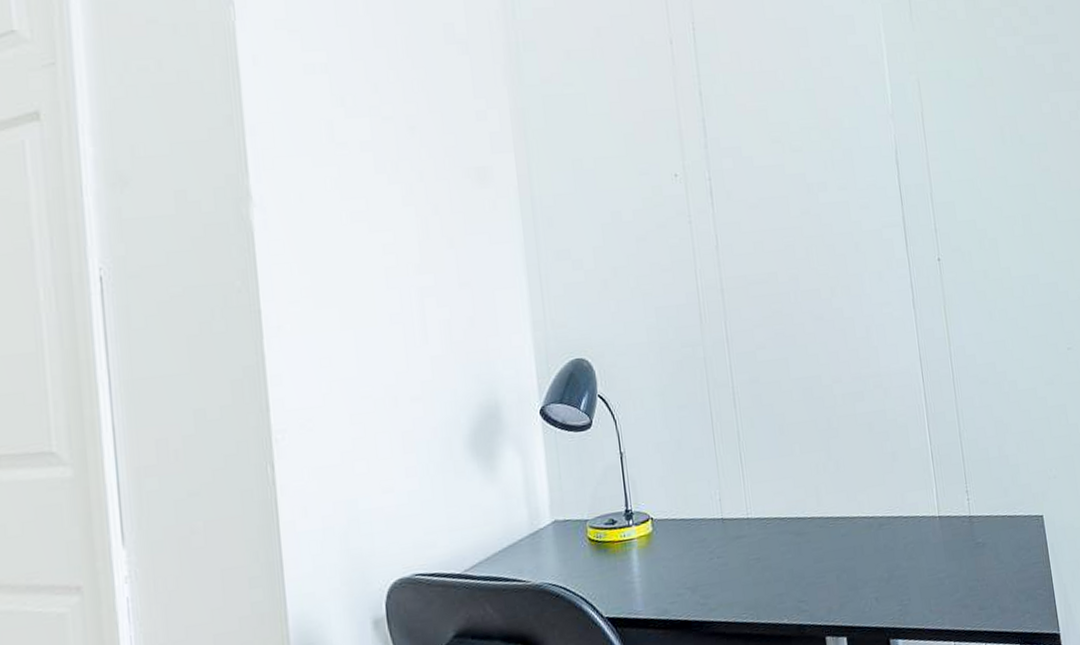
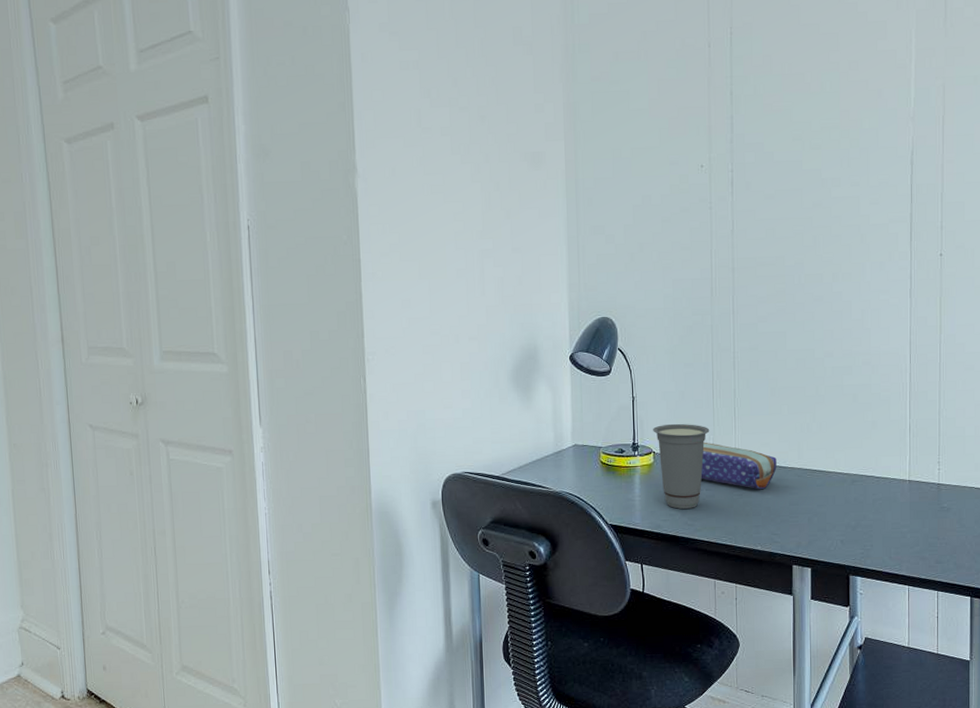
cup: none [648,478,715,586] -> present [653,423,710,509]
pencil case: none [708,498,795,550] -> present [700,442,777,490]

